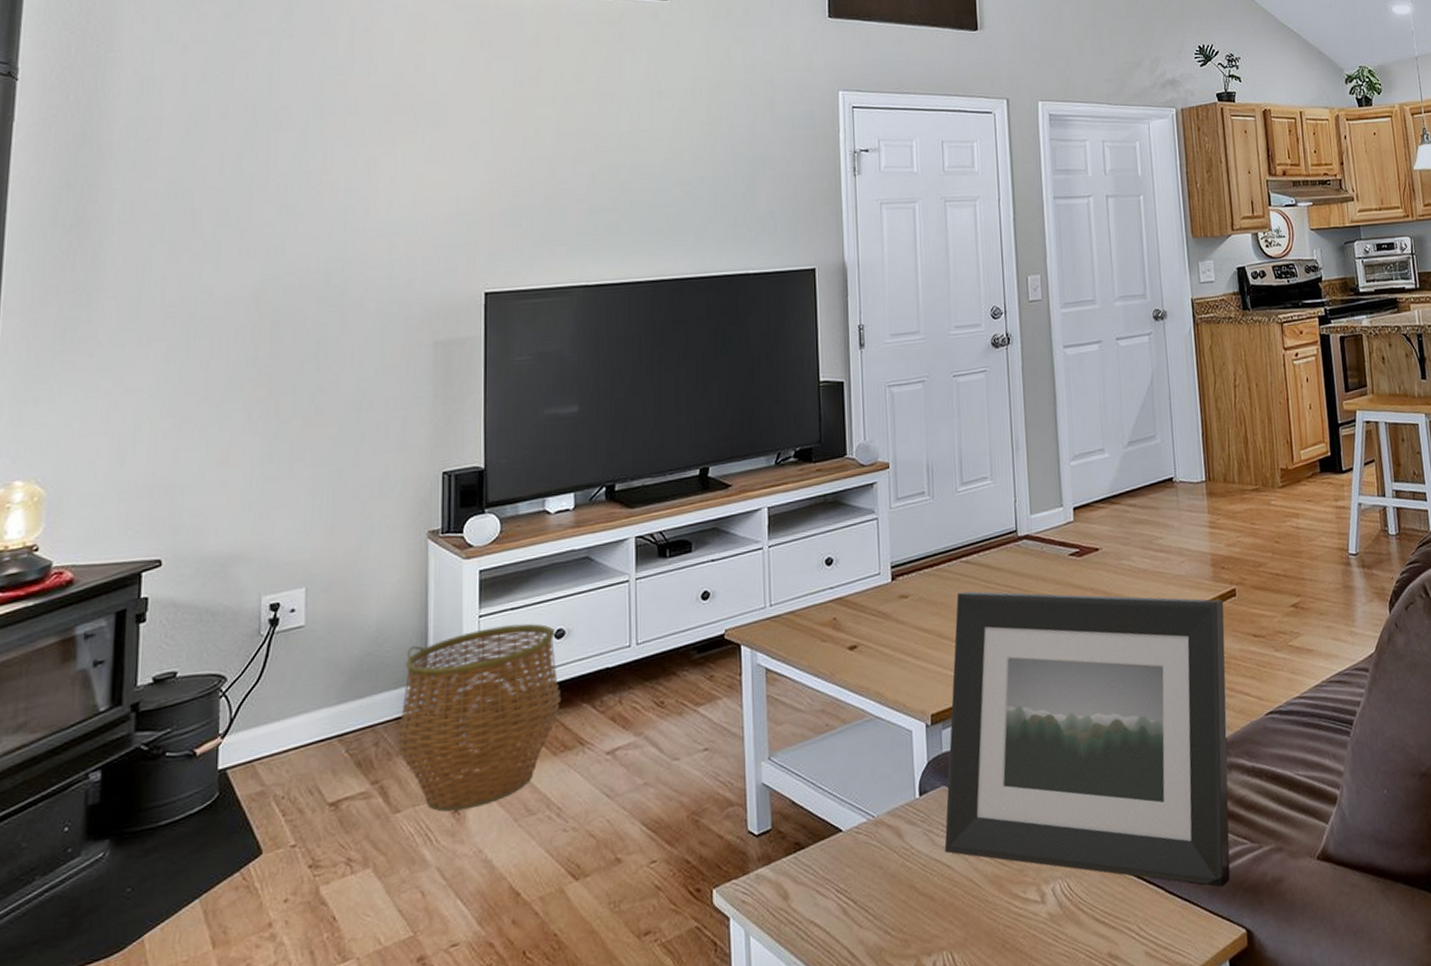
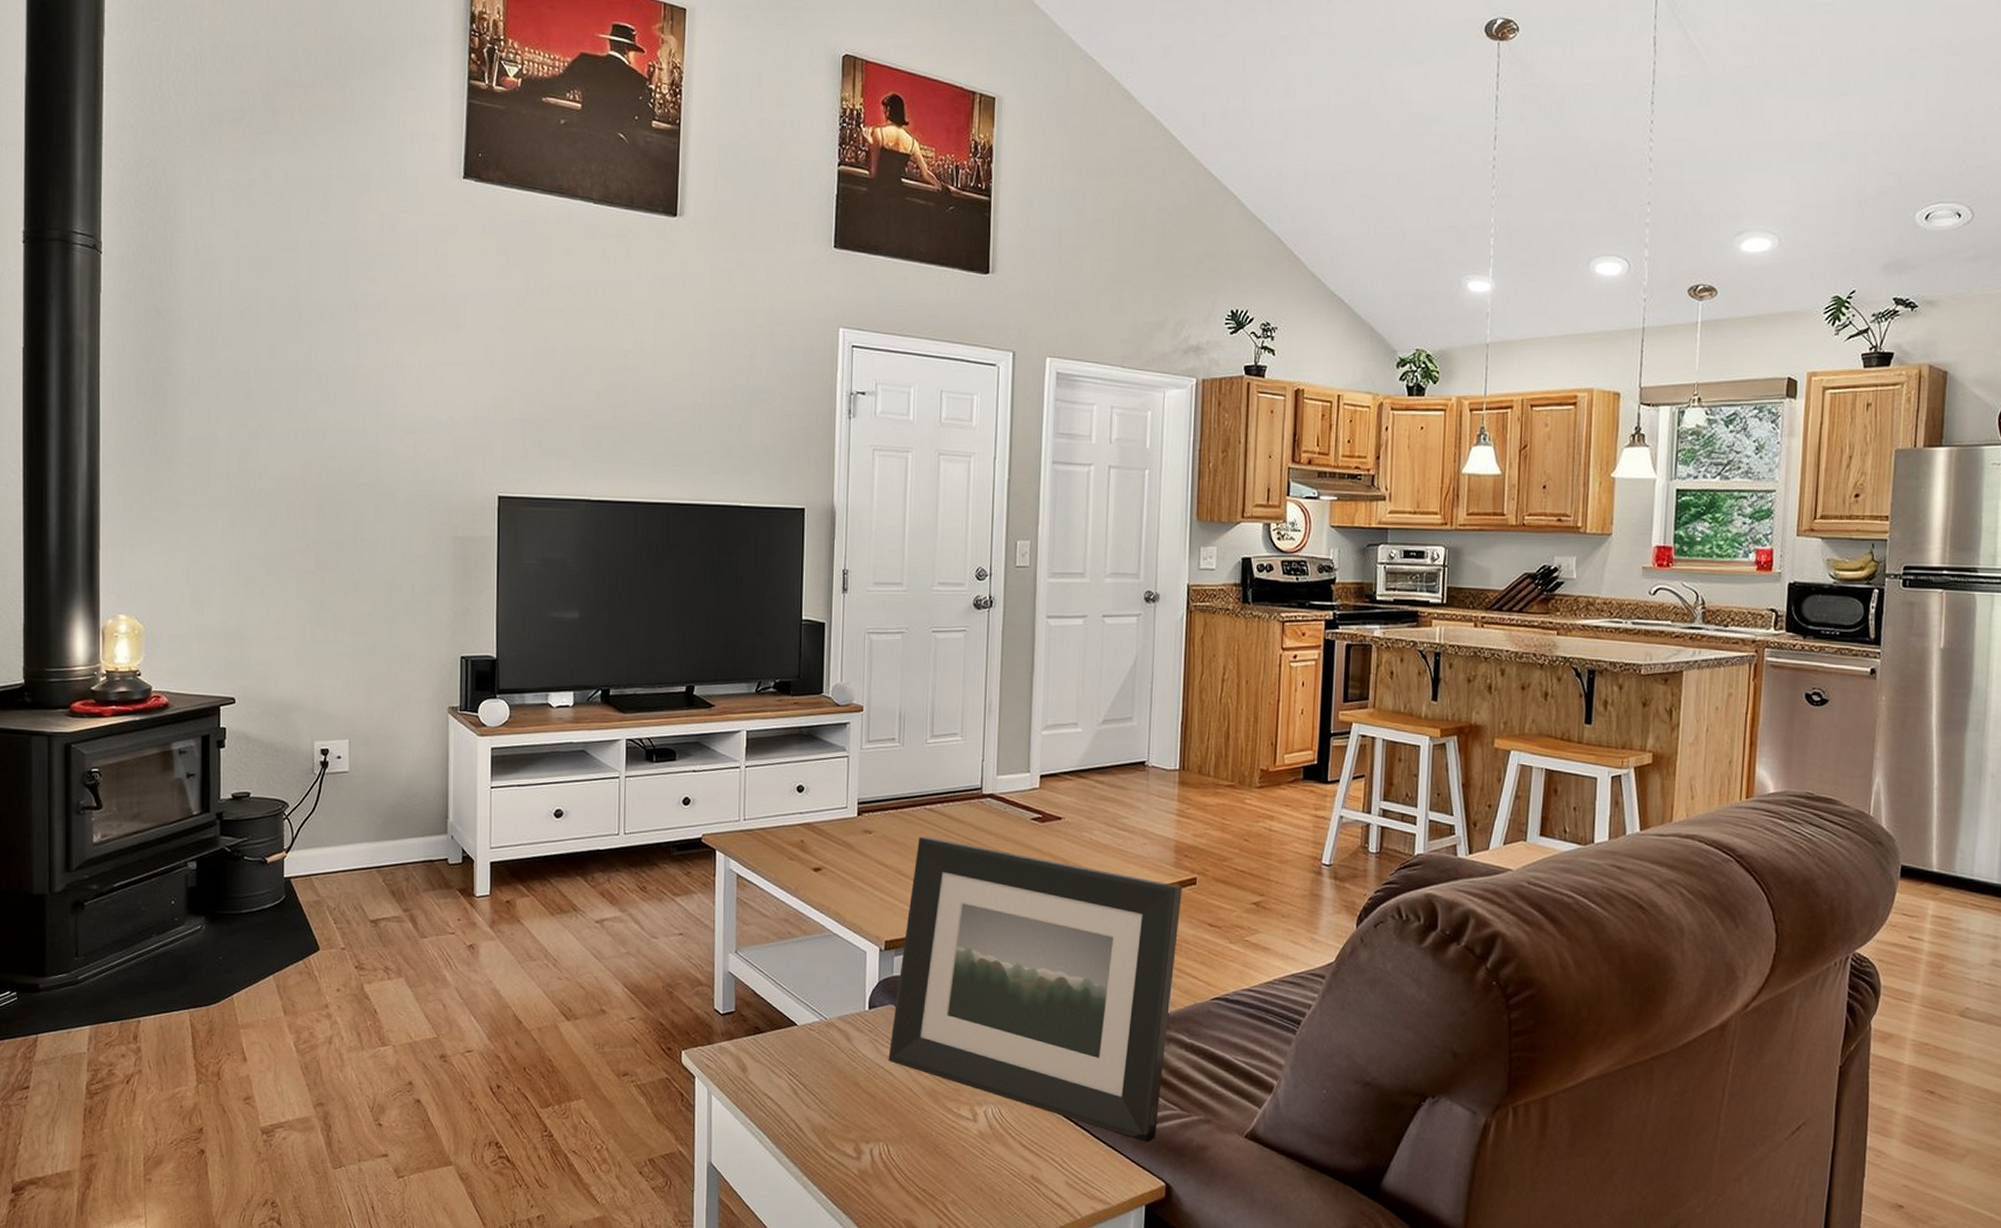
basket: present [398,623,562,811] -> none [424,799,559,945]

